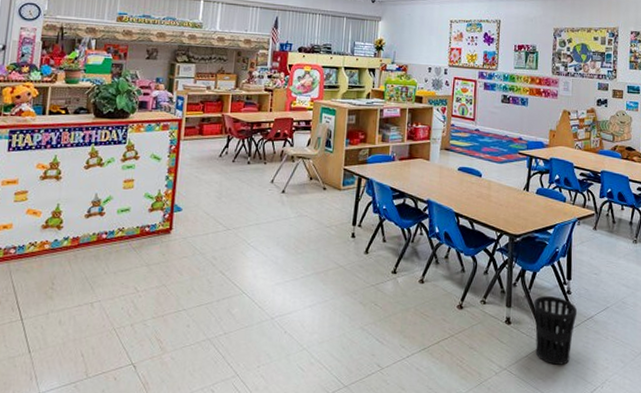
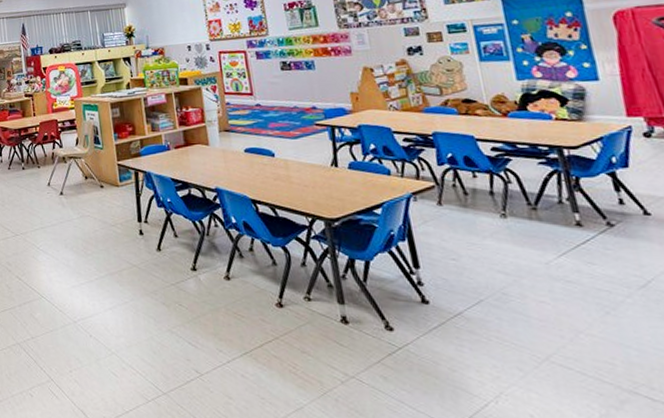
wastebasket: present [534,296,577,365] -> none [374,289,441,373]

